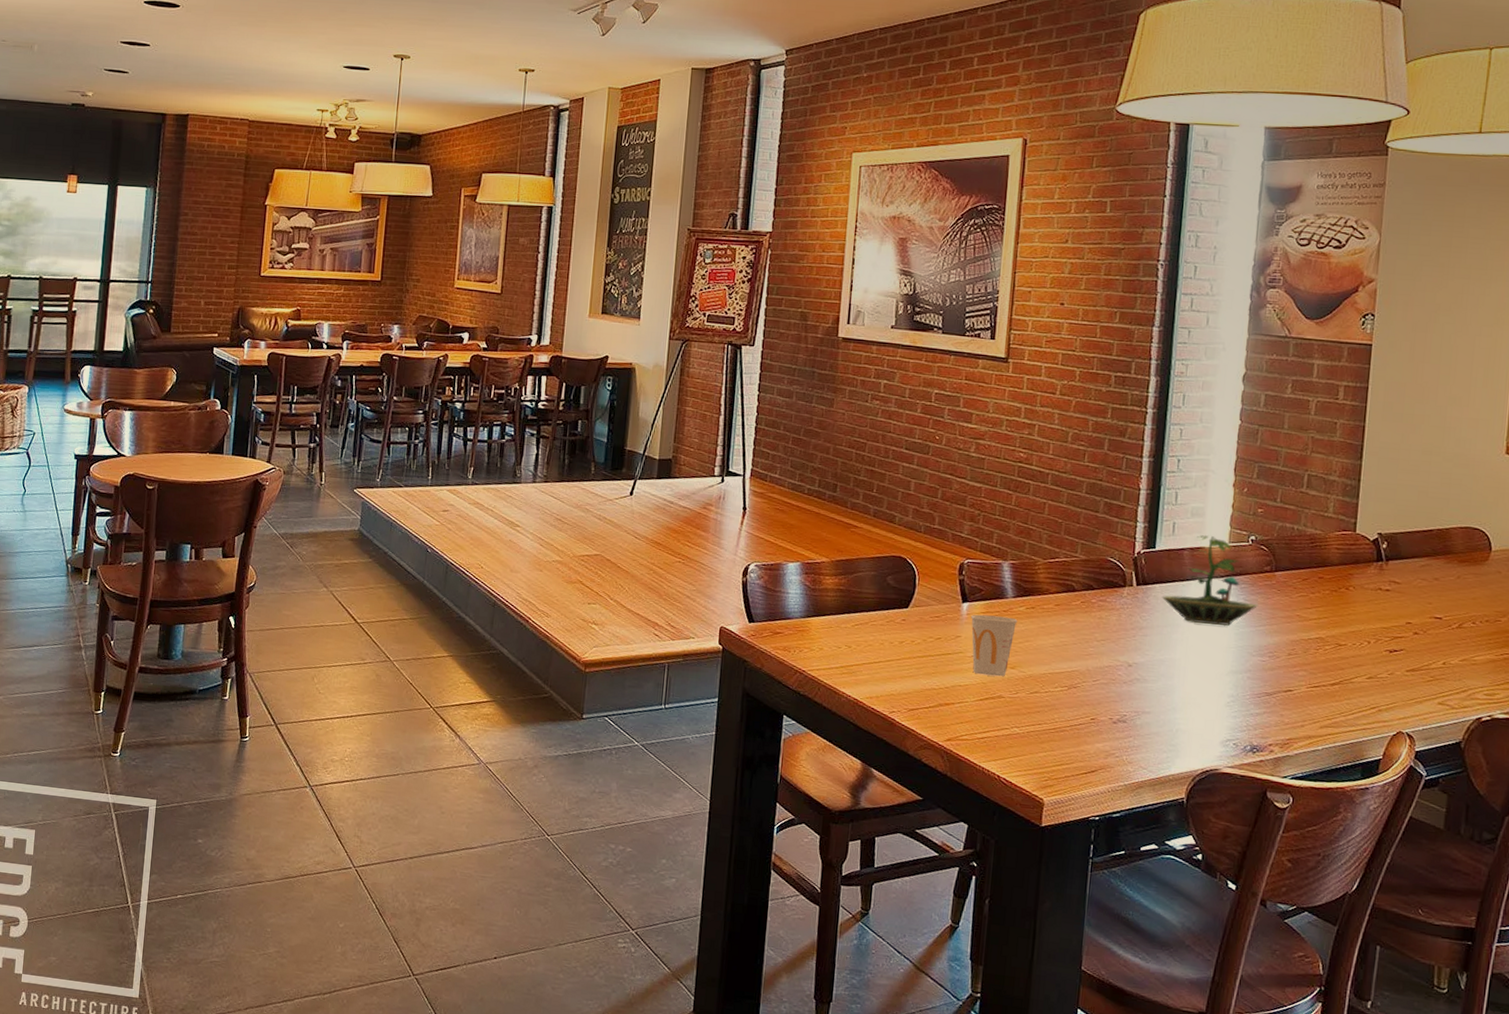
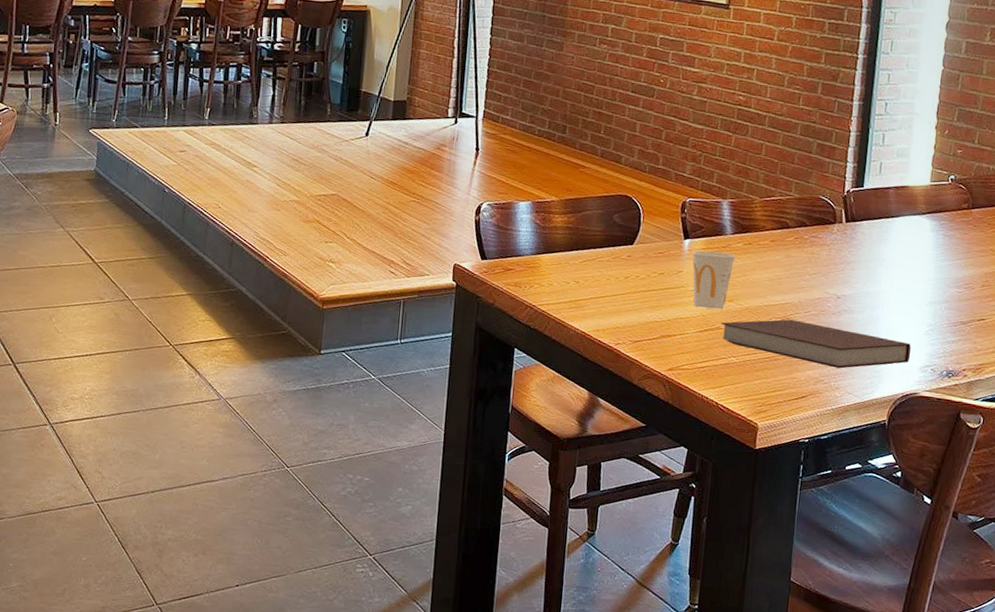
notebook: none [1002,688,1211,742] -> present [721,319,911,369]
terrarium: present [1161,535,1259,627] -> none [868,175,957,260]

